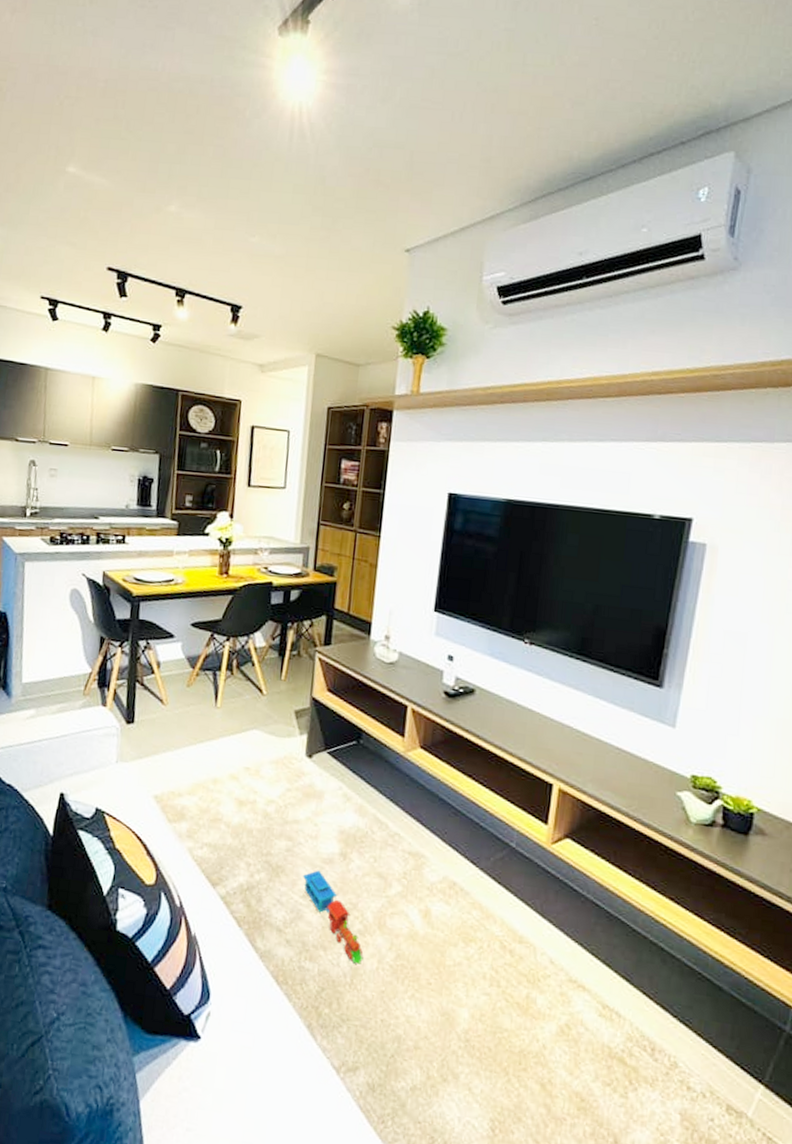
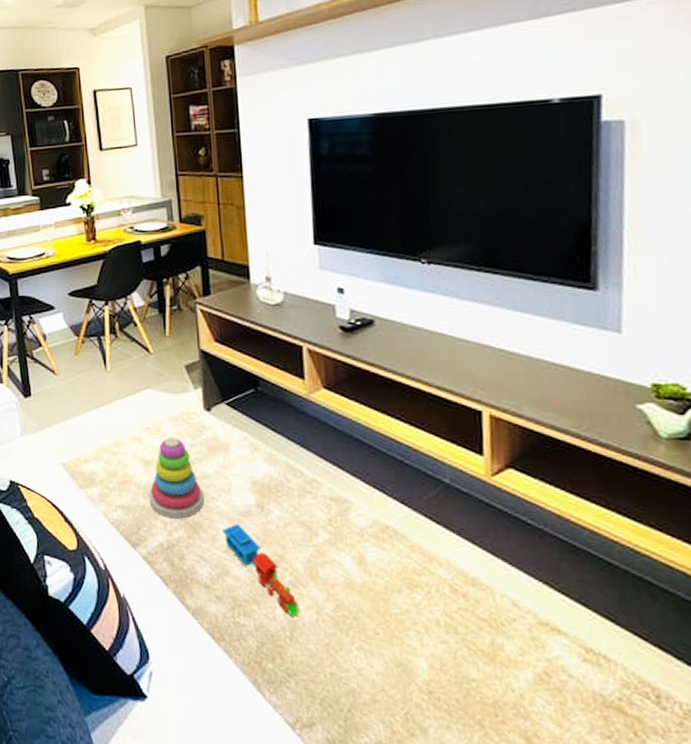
stacking toy: none [236,780,292,862] -> present [149,437,205,519]

